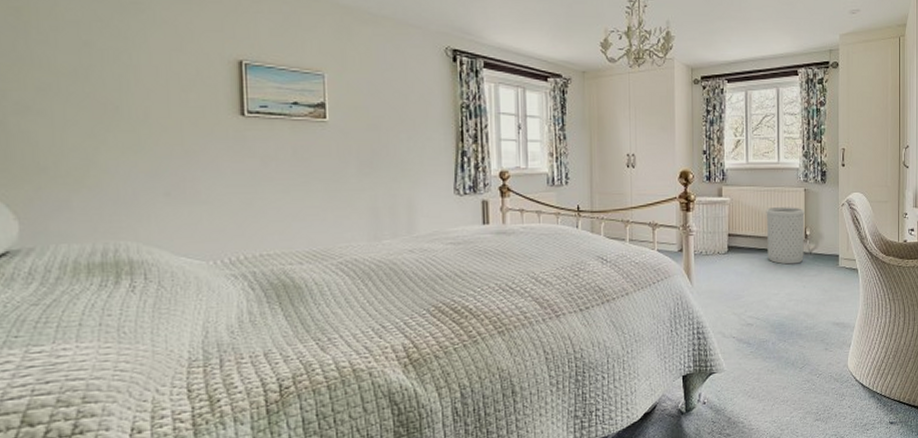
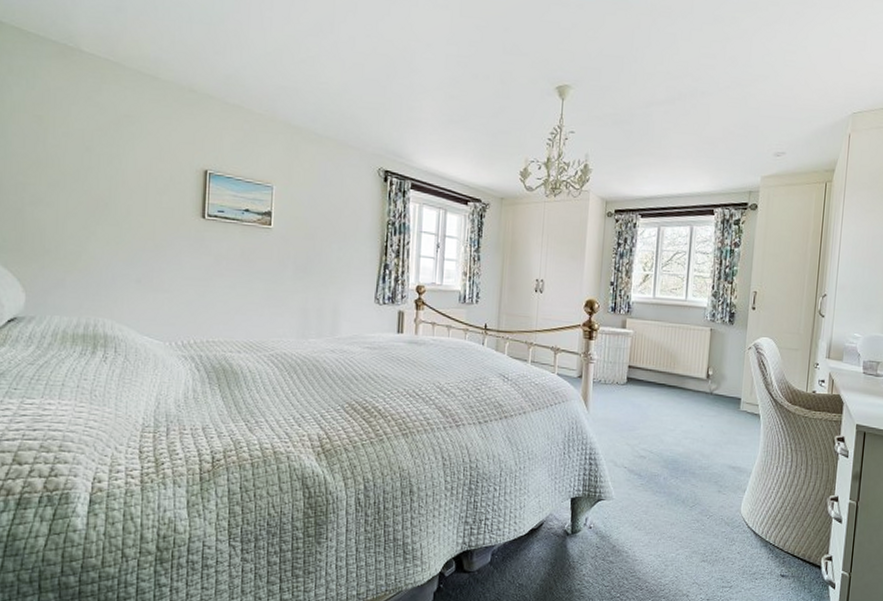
laundry basket: present [766,207,805,265] -> none [666,344,709,403]

